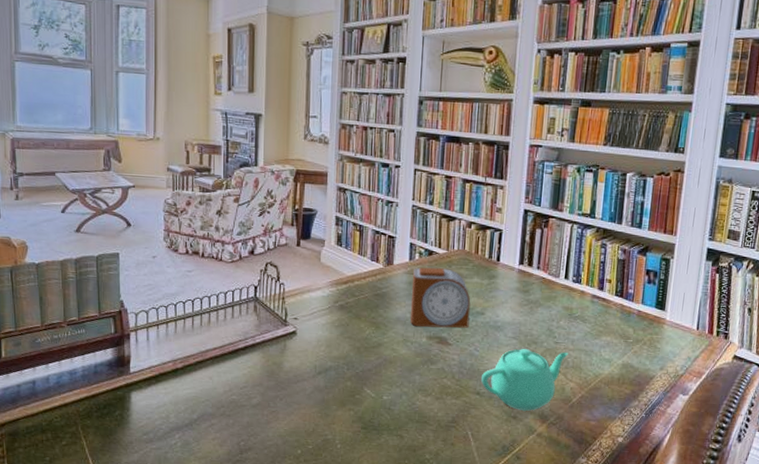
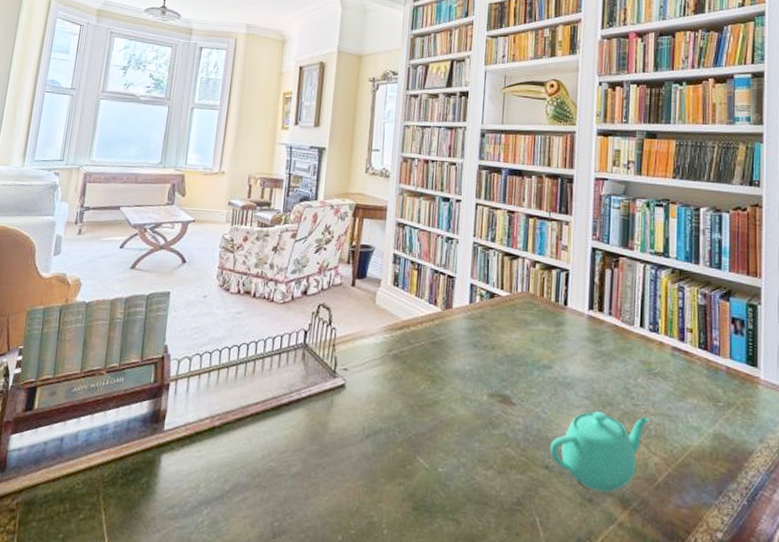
alarm clock: present [410,267,471,328] -> none [469,311,537,385]

